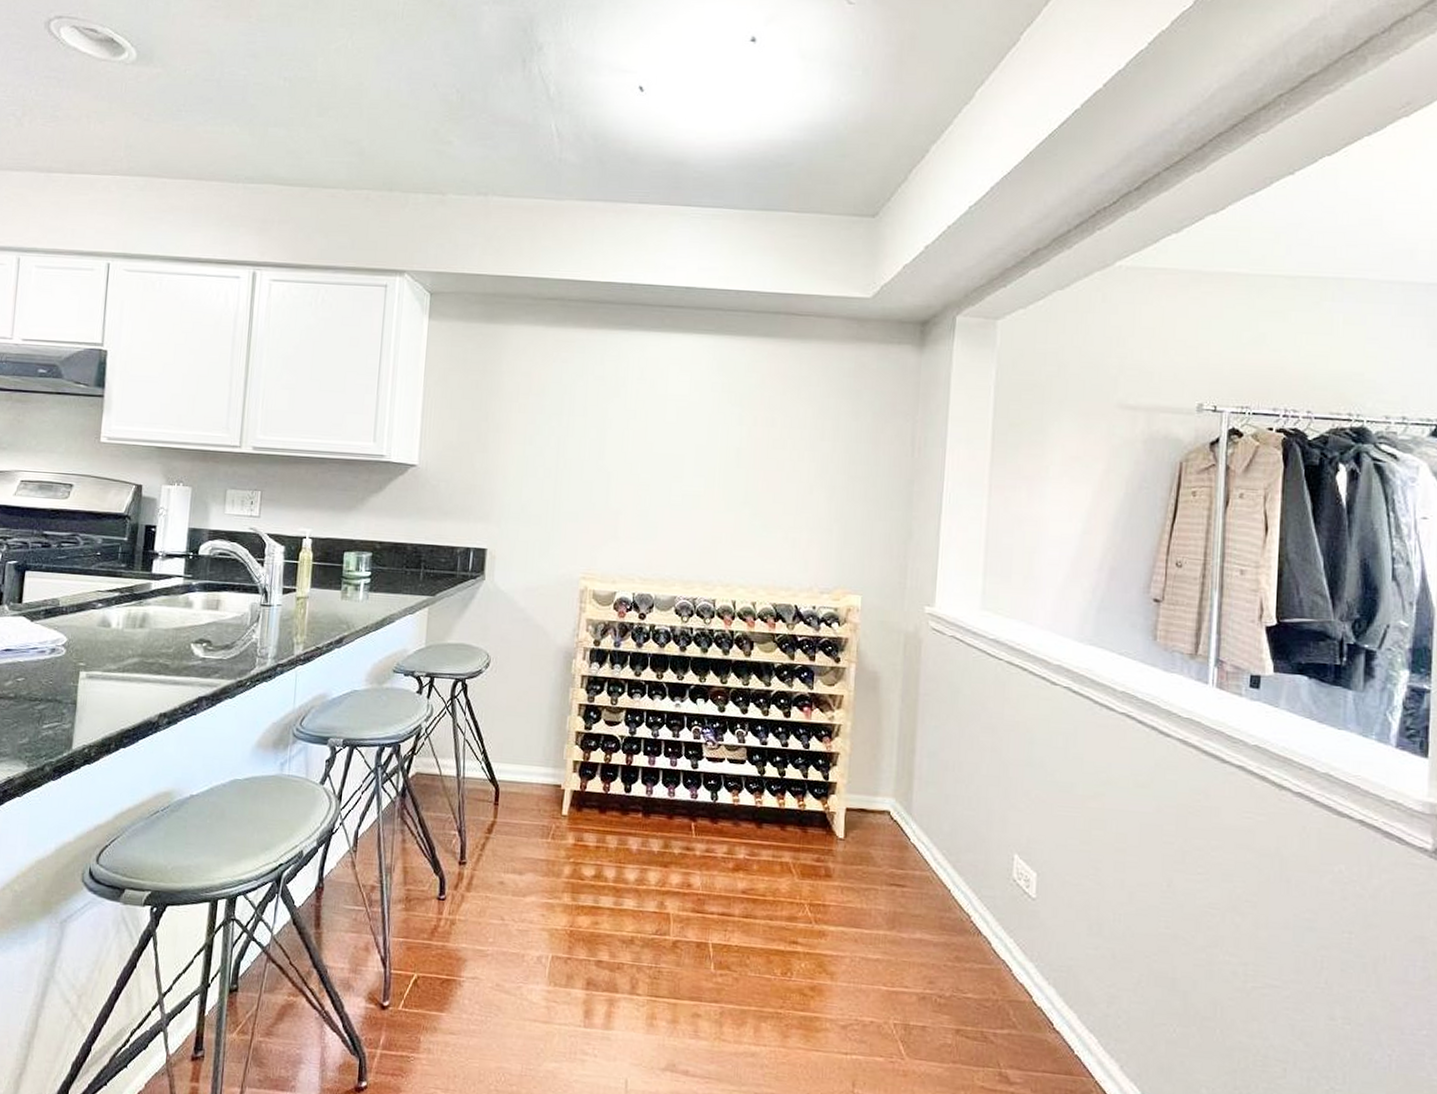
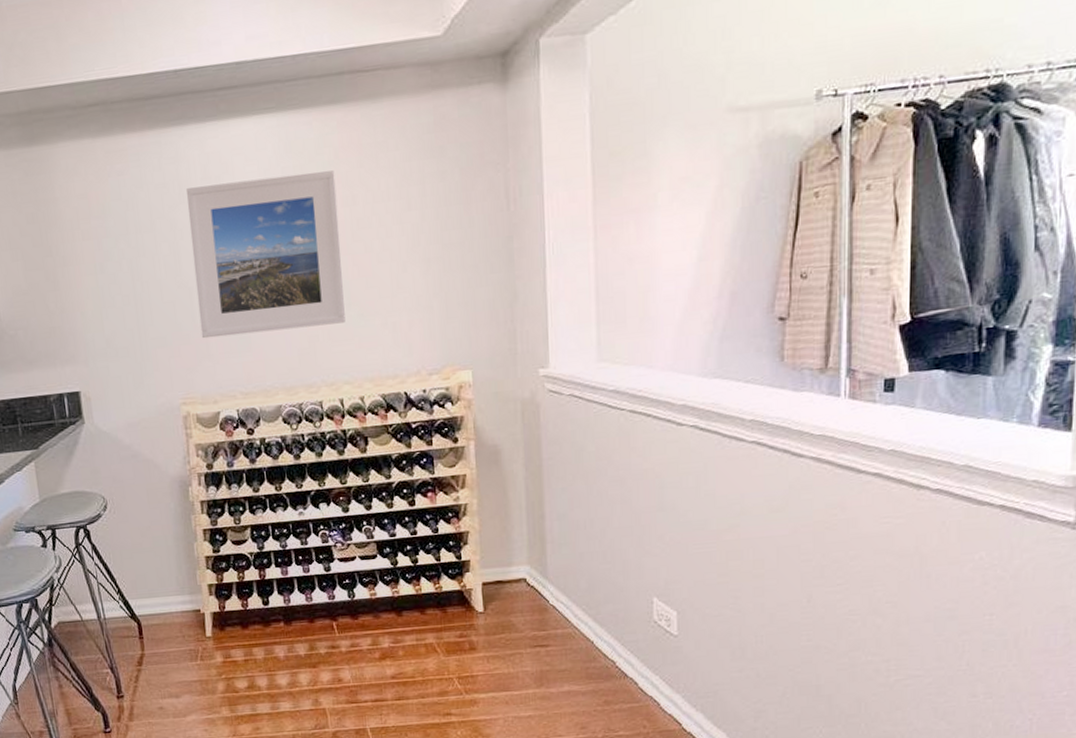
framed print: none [611,385,759,530] -> present [185,170,345,339]

